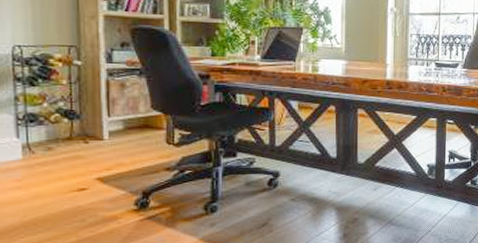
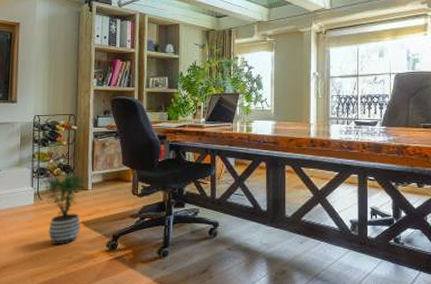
potted plant: none [21,117,108,208] -> present [34,171,92,245]

